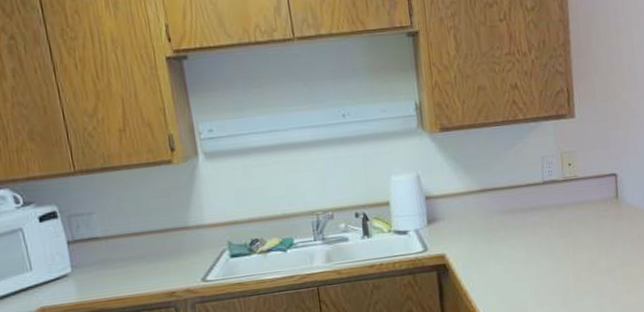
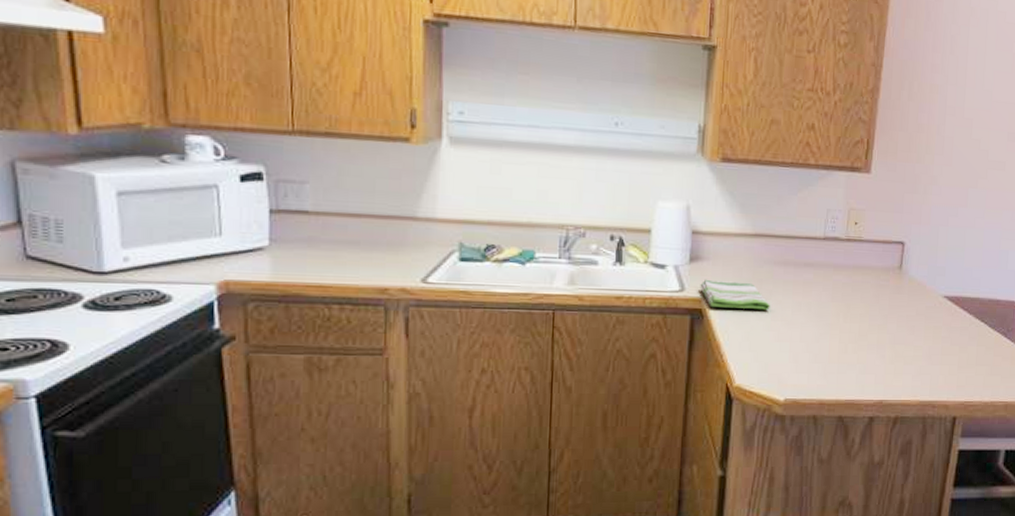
dish towel: none [440,234,506,261] -> present [700,279,770,311]

